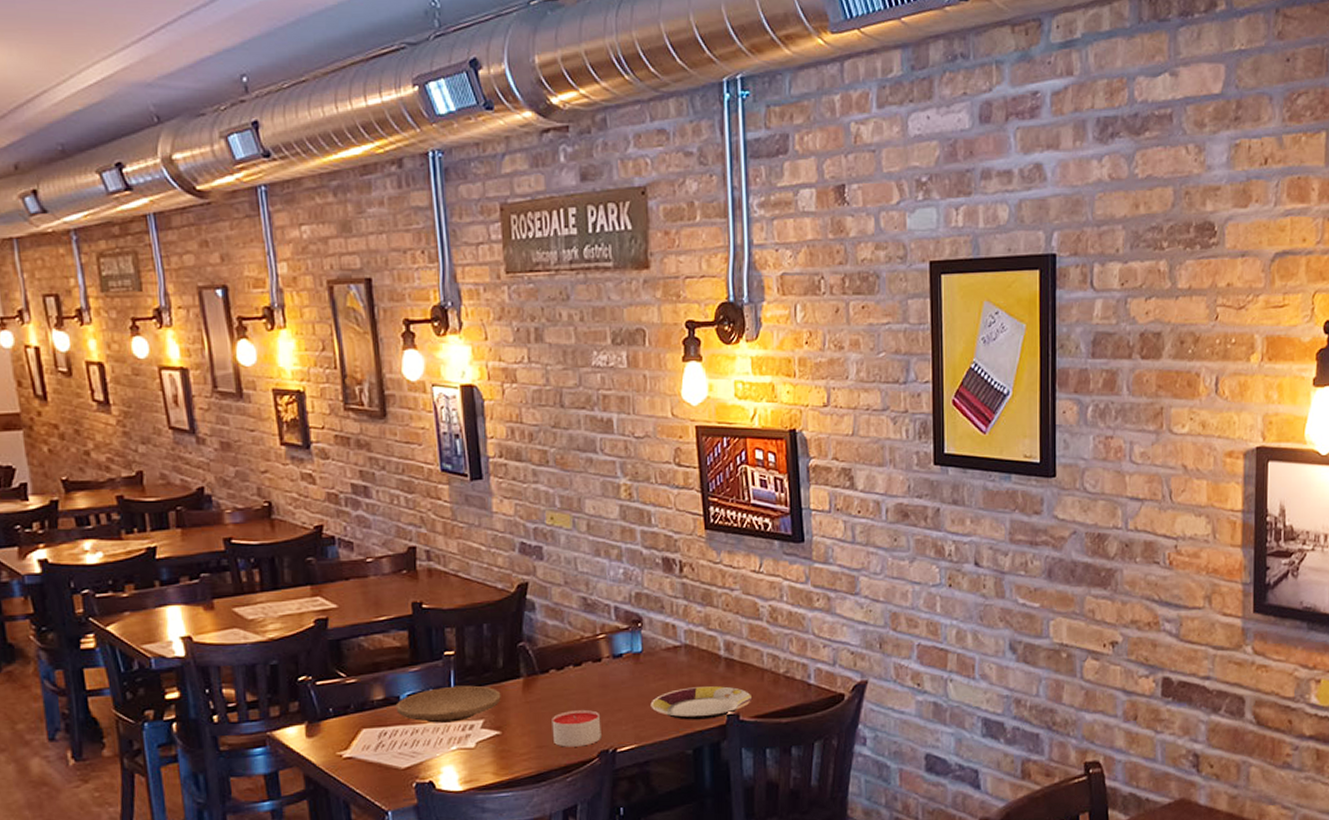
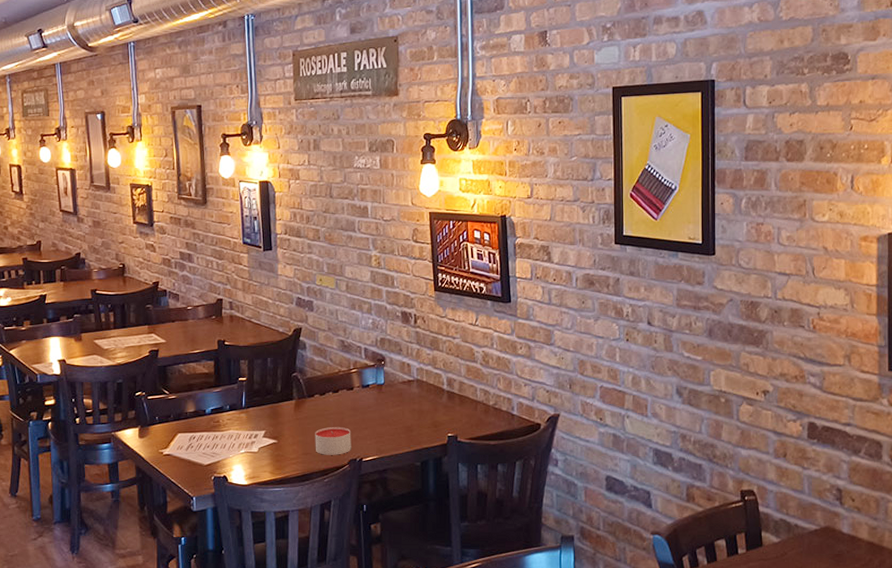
plate: present [395,685,501,723] -> none [202,404,278,432]
plate: present [650,686,753,720] -> none [389,413,468,439]

